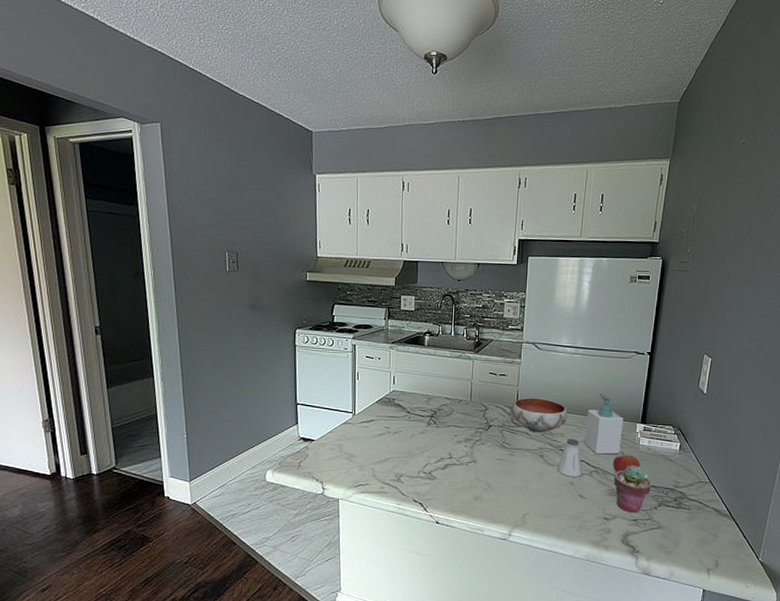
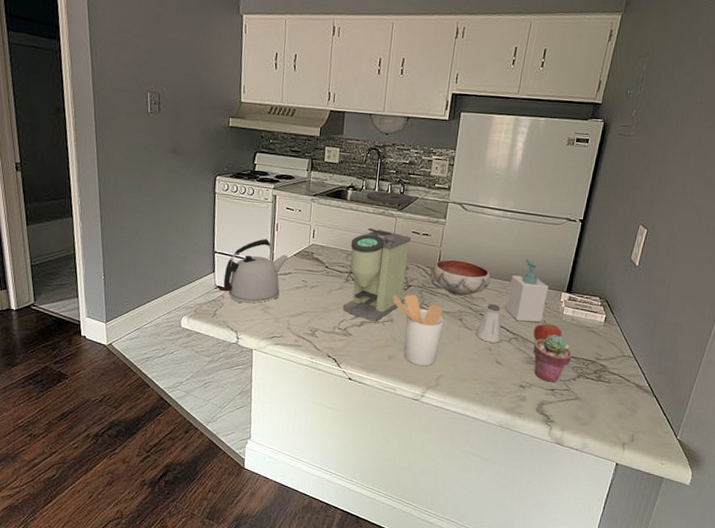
kettle: none [307,388,371,454] -> present [223,239,289,304]
coffee grinder: none [427,335,489,464] -> present [343,191,412,322]
utensil holder: none [475,434,526,505] -> present [393,294,444,366]

